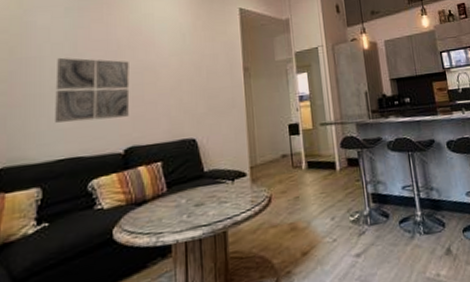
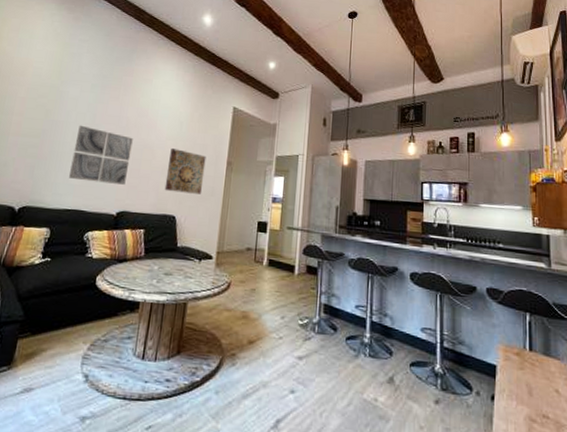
wall art: none [176,64,221,114] -> present [164,148,206,194]

